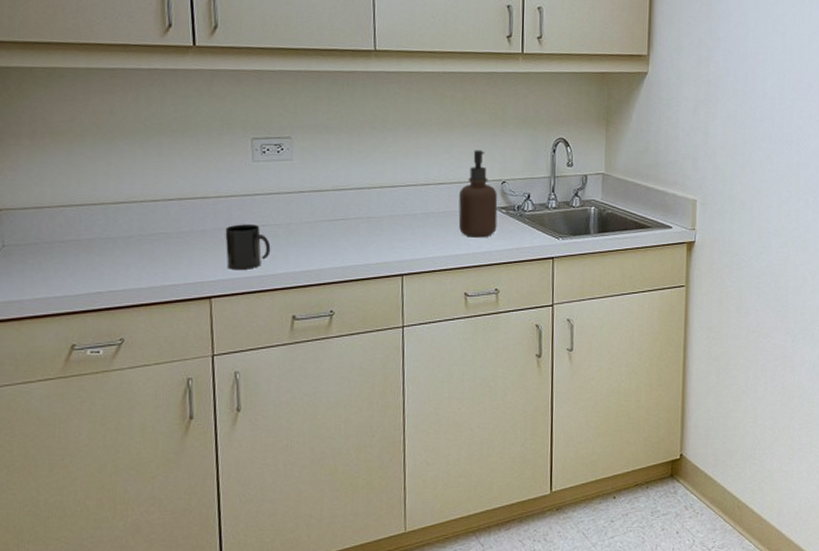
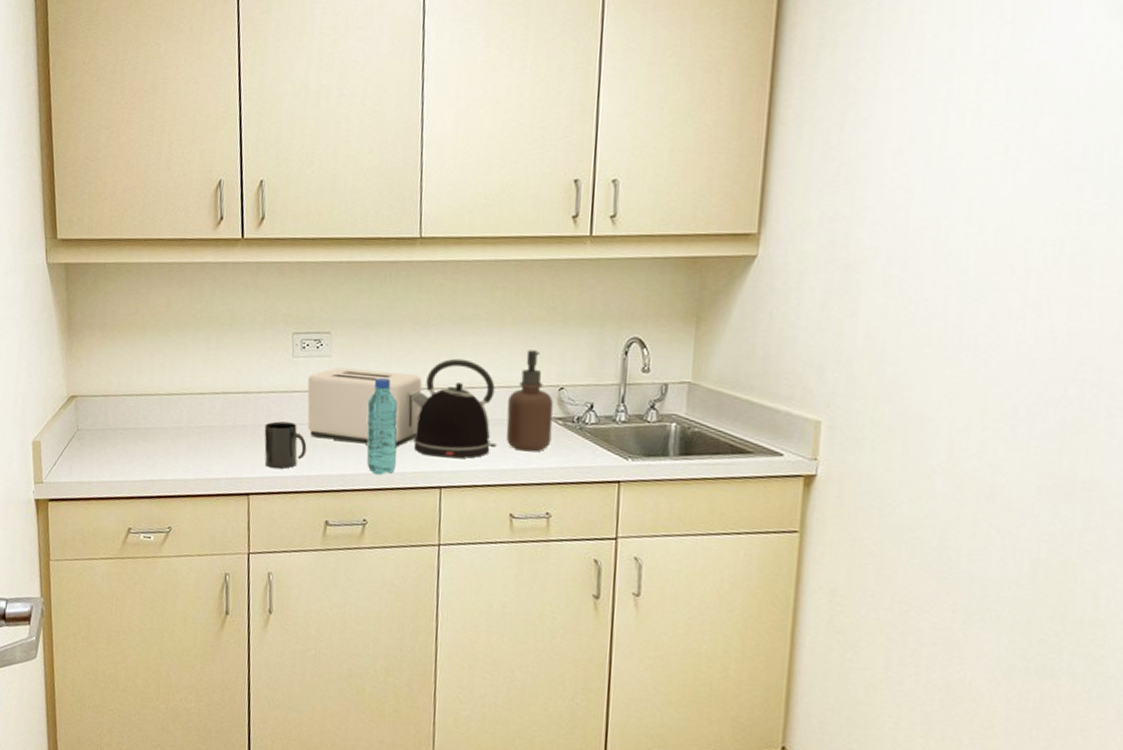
toaster: none [269,170,382,241] -> present [307,367,422,447]
water bottle: none [330,178,361,269] -> present [366,377,398,476]
kettle: none [370,159,451,248] -> present [410,358,497,459]

